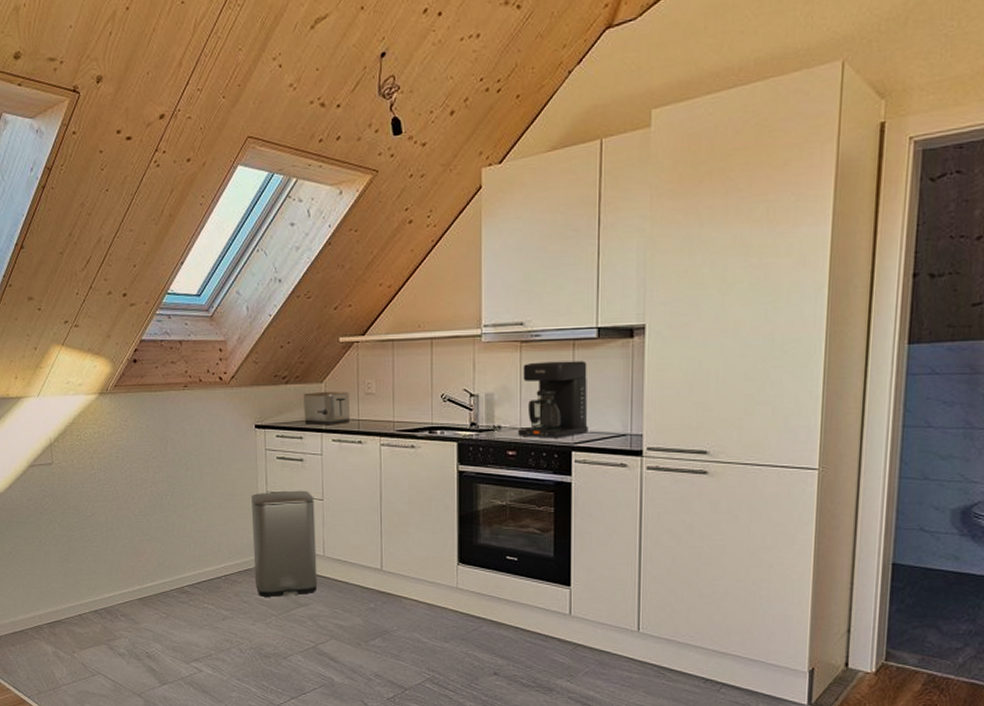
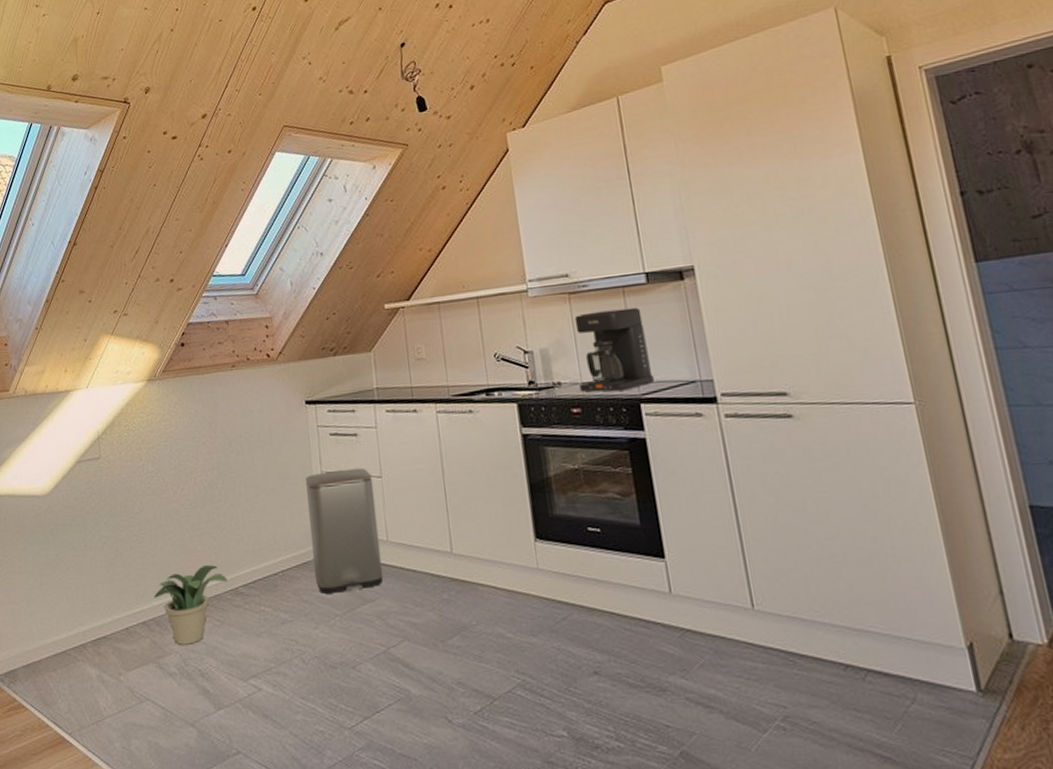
potted plant: none [105,566,174,631] -> present [154,565,227,645]
toaster: present [303,391,351,426] -> none [352,358,403,397]

